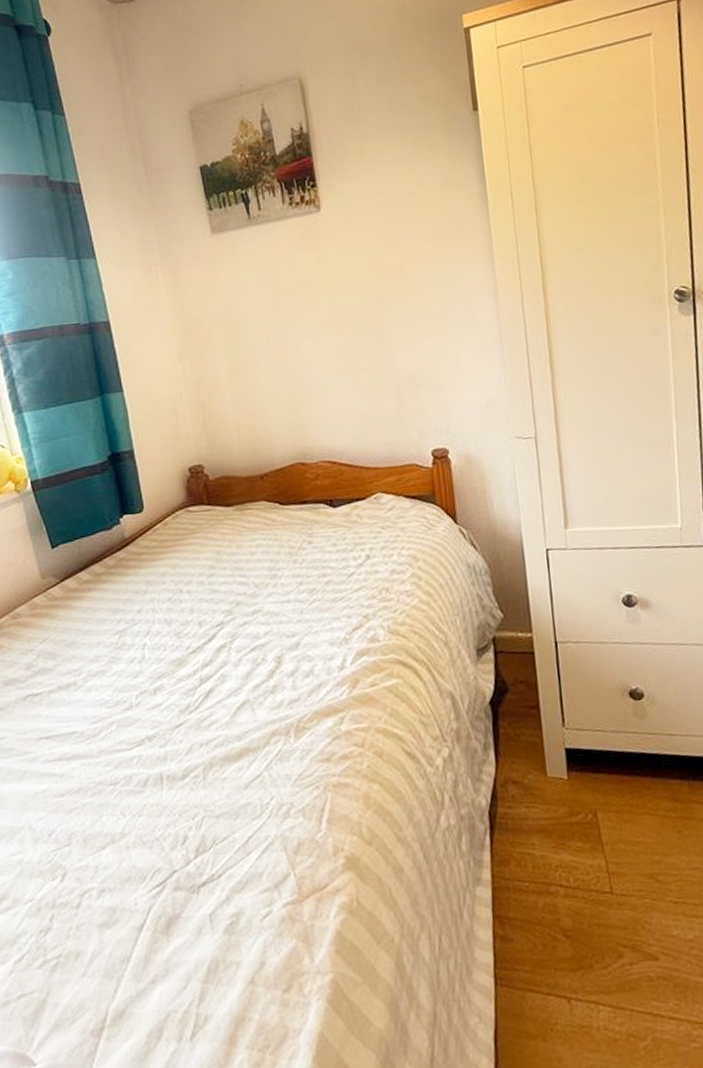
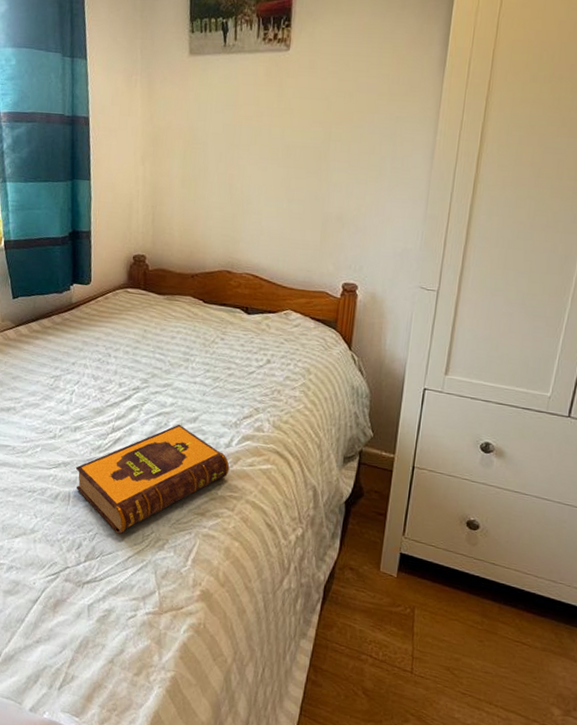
hardback book: none [163,655,350,810] -> present [75,424,230,534]

